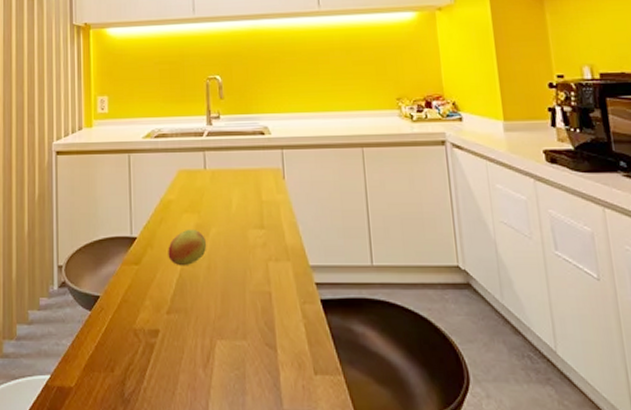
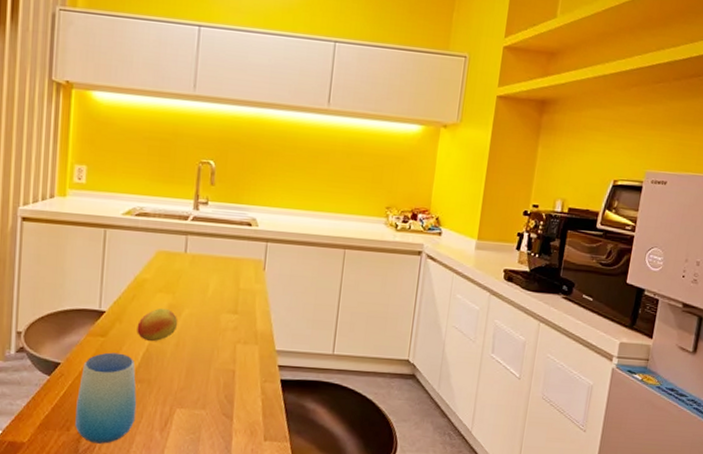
cup: none [118,281,177,386] -> present [75,352,137,444]

